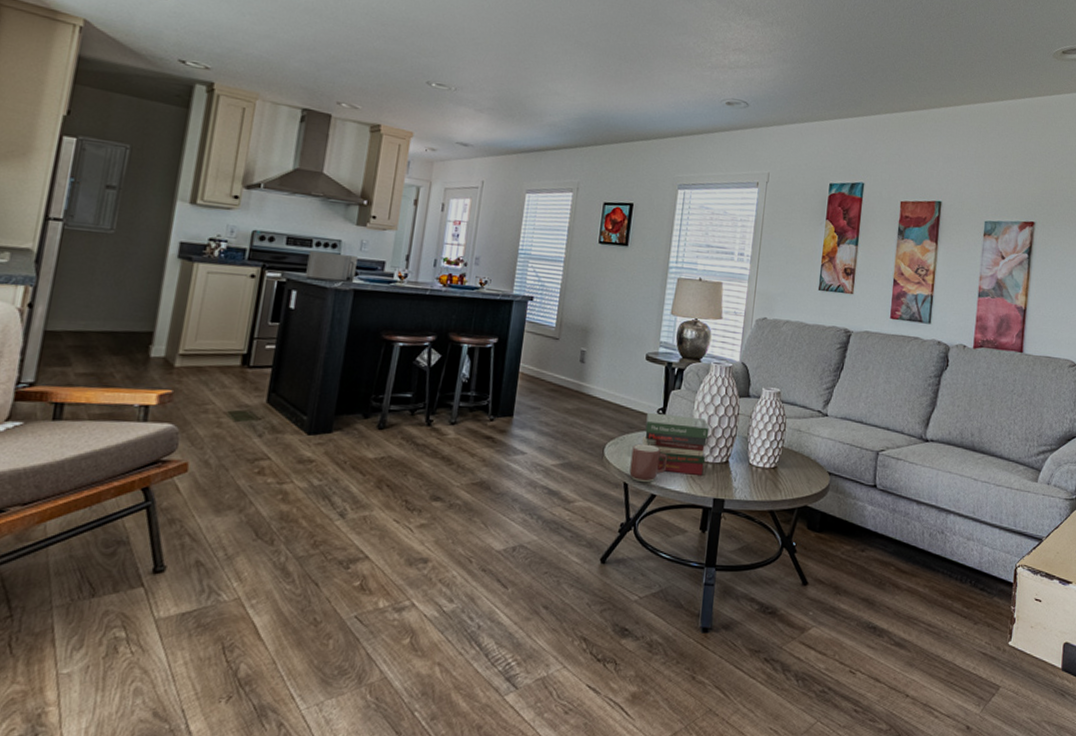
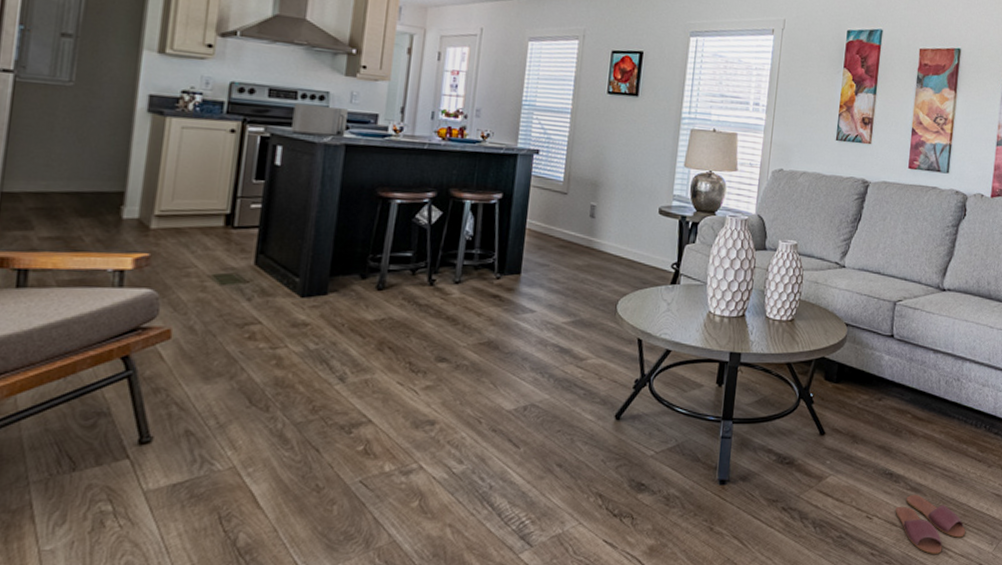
mug: present [629,443,668,483] -> none [643,299,683,339]
books: present [641,412,709,475] -> none [655,267,725,330]
slippers: none [878,649,952,713] -> present [895,494,966,554]

